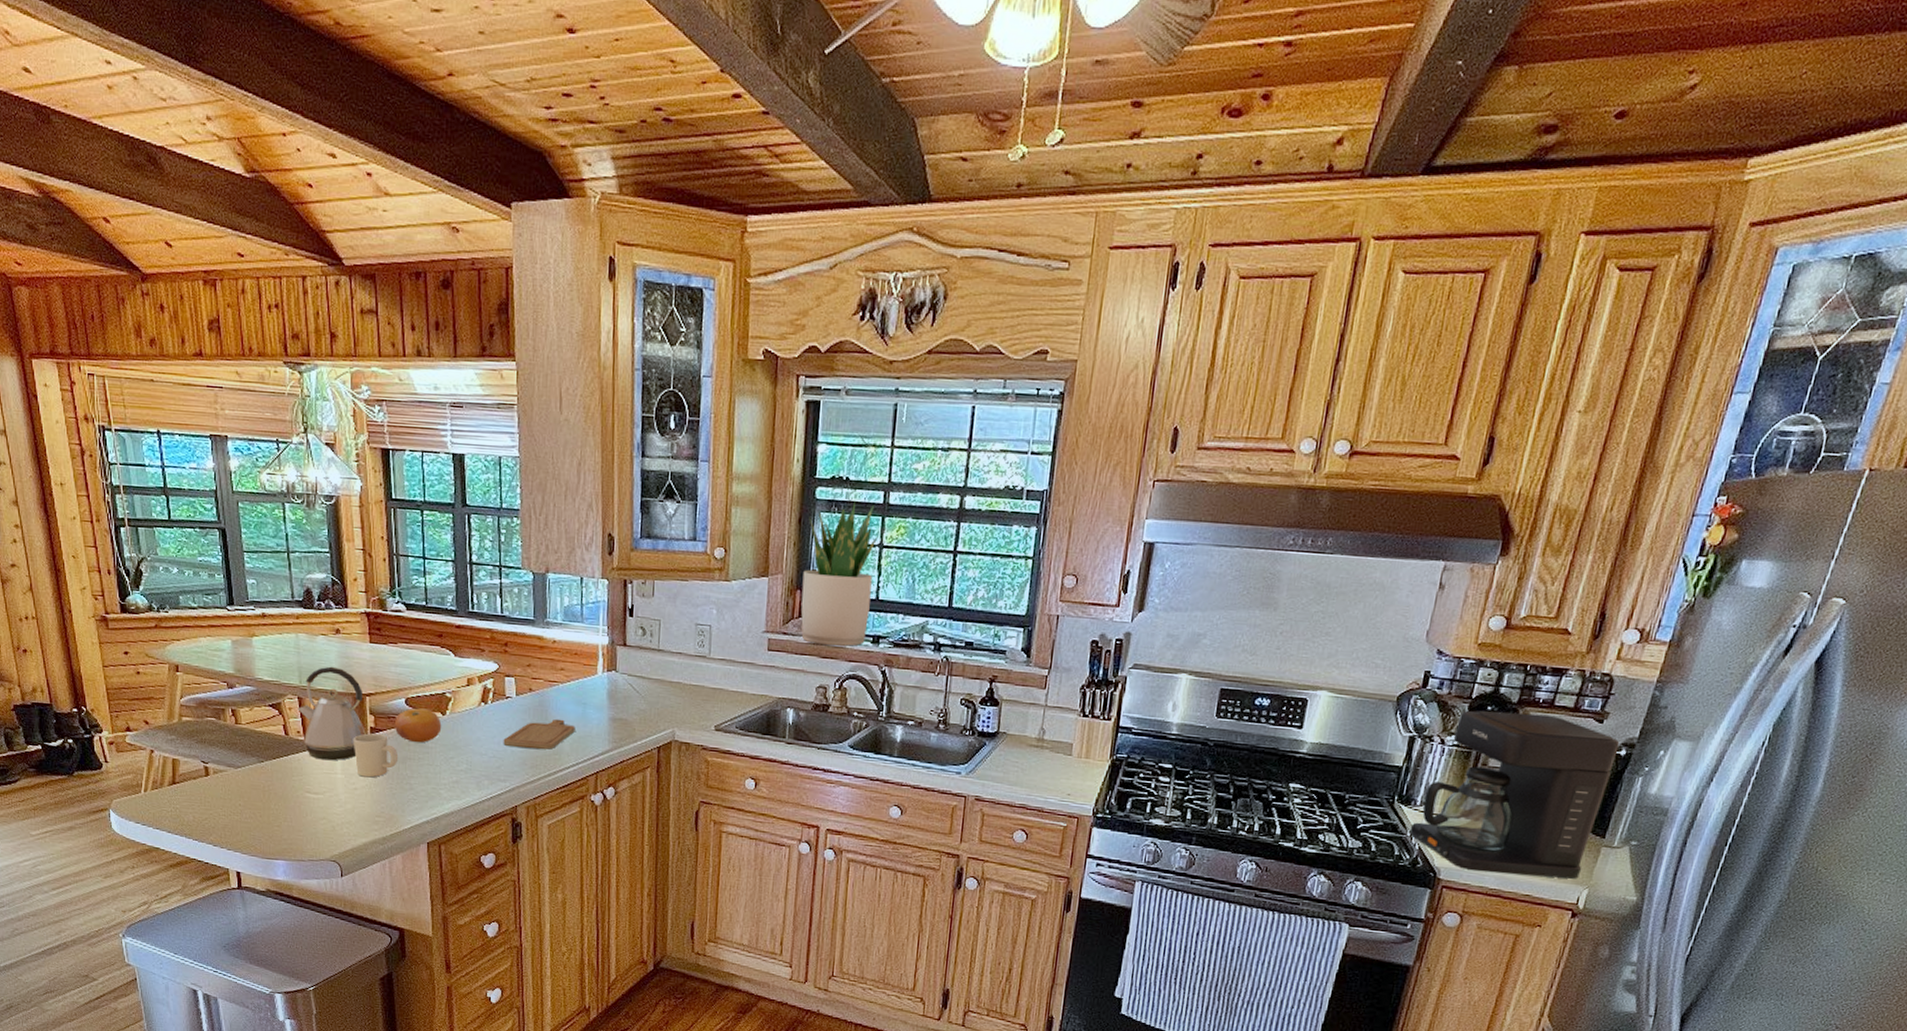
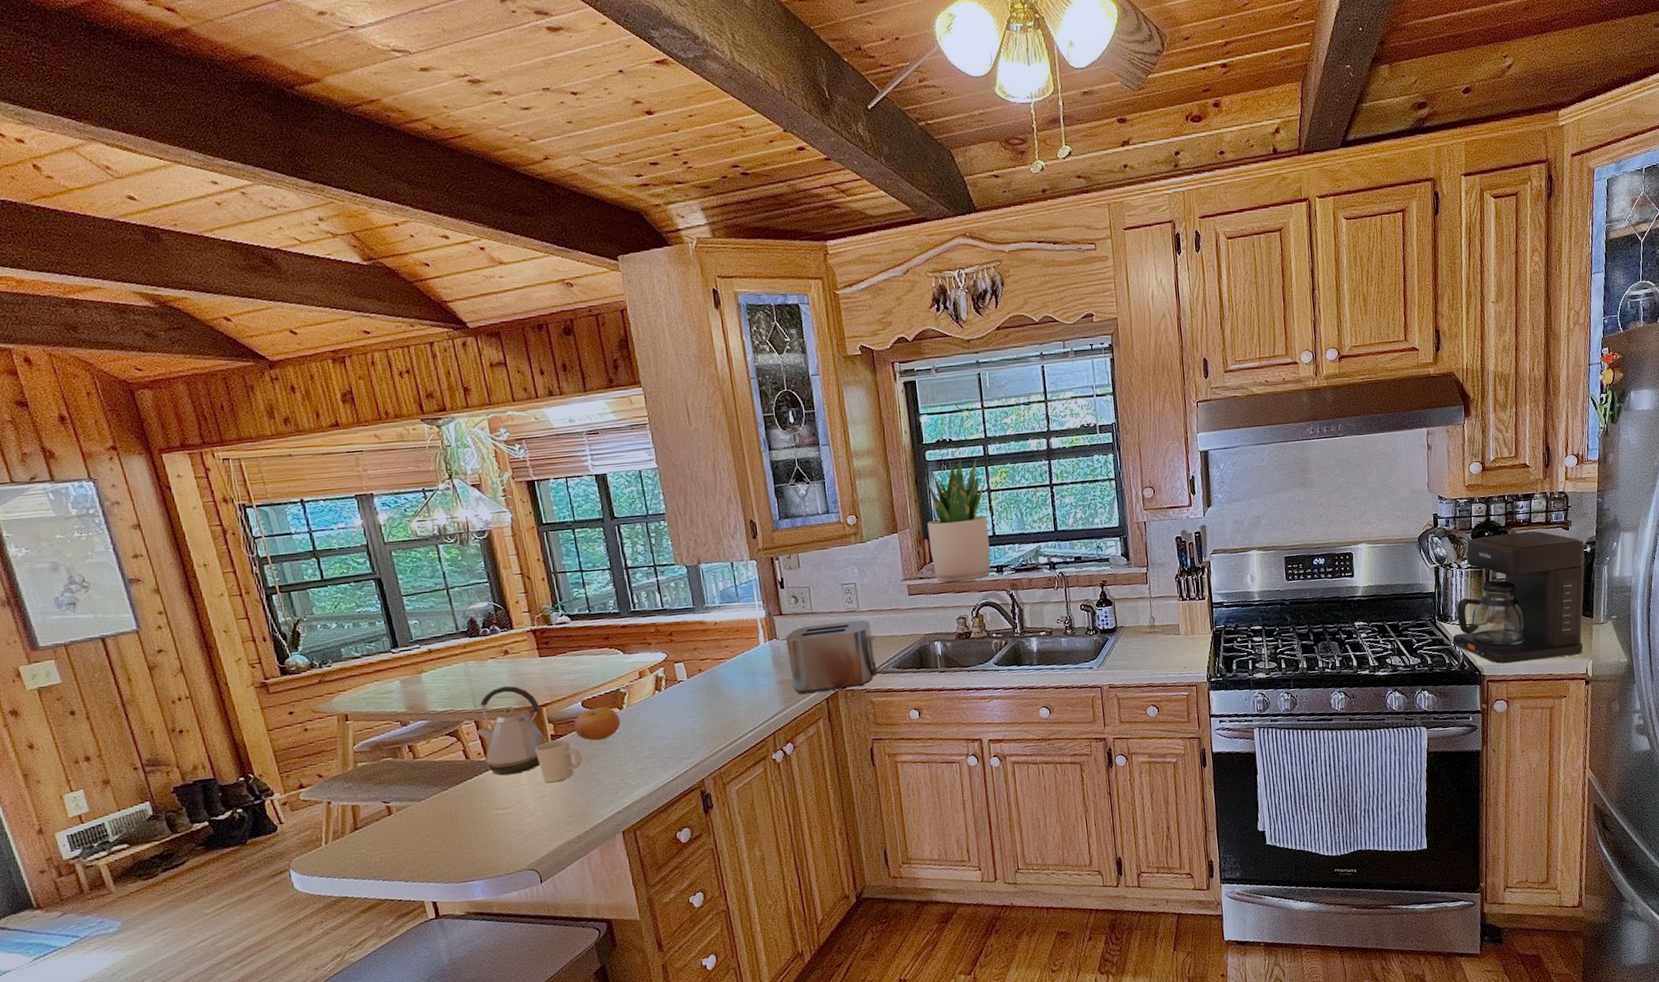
chopping board: present [503,718,575,750] -> none [681,691,748,726]
toaster: none [624,663,723,742] -> present [785,620,878,695]

